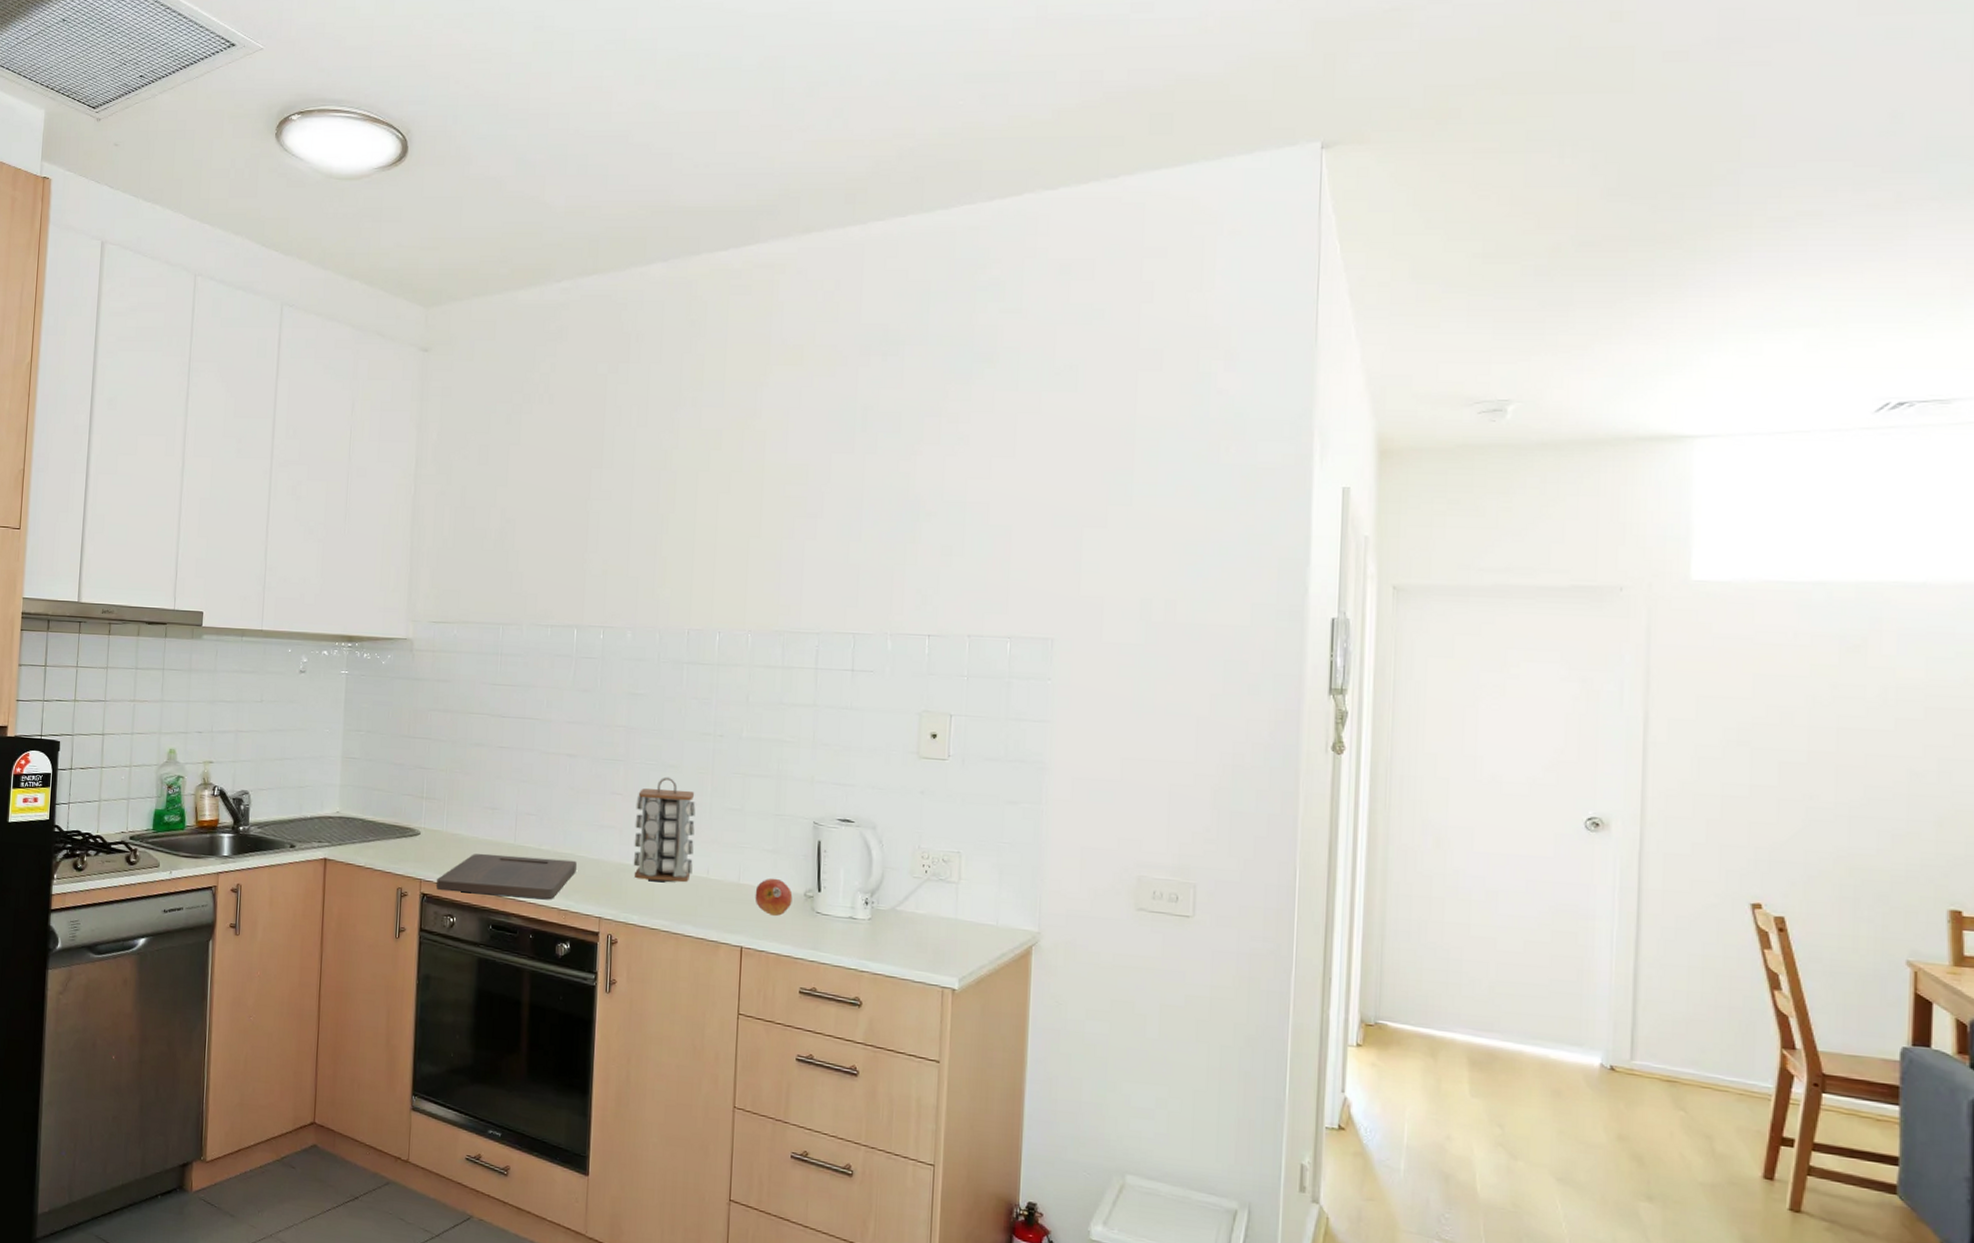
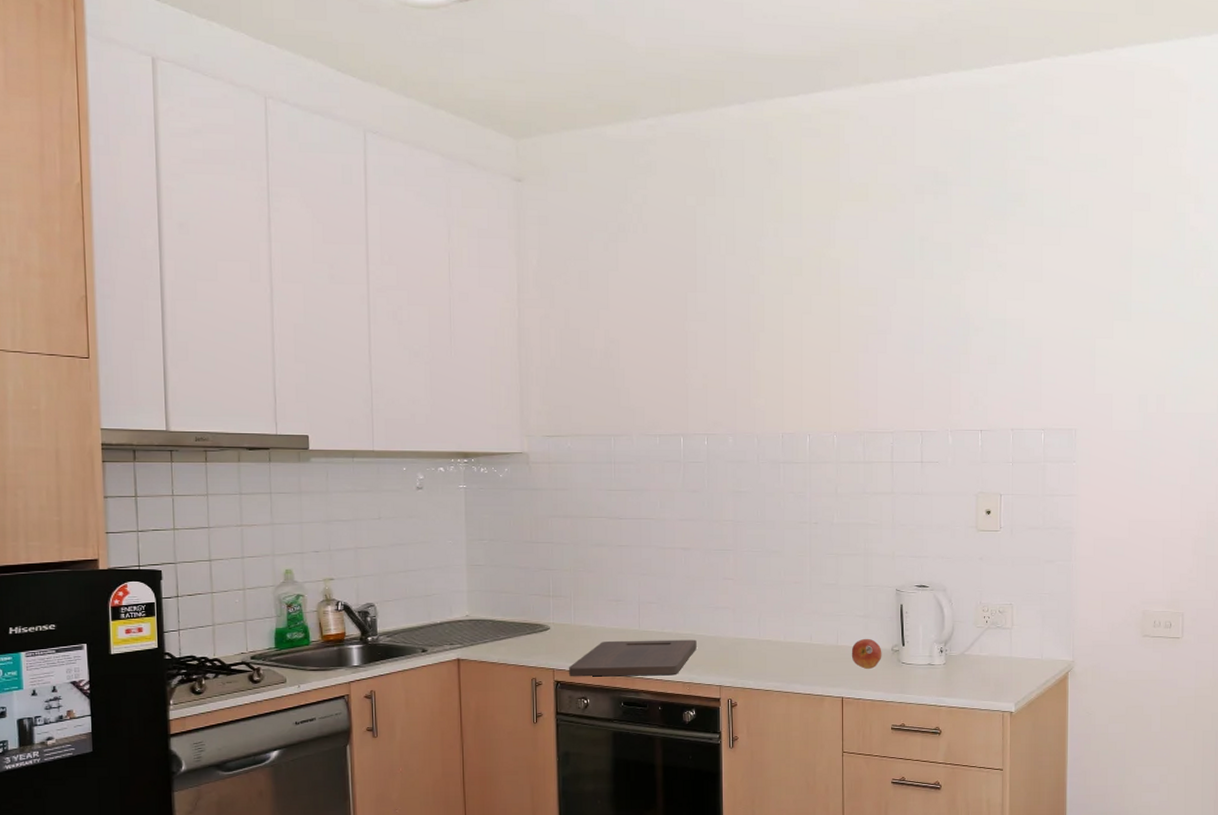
spice rack: present [633,776,696,883] -> none [746,561,798,651]

